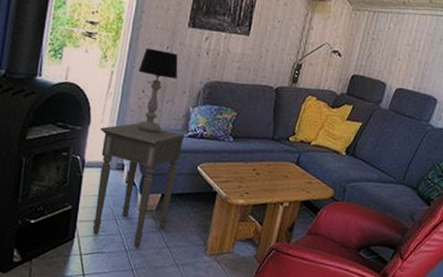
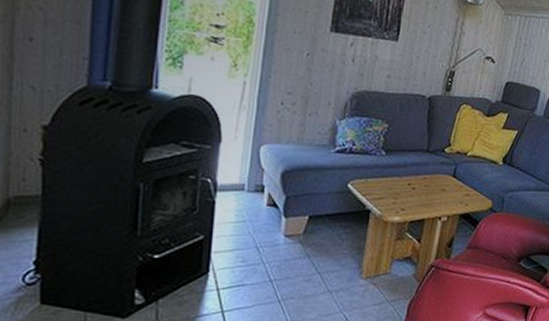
side table: present [92,122,185,248] -> none [230,138,333,277]
table lamp: present [136,48,178,133] -> none [275,54,322,149]

